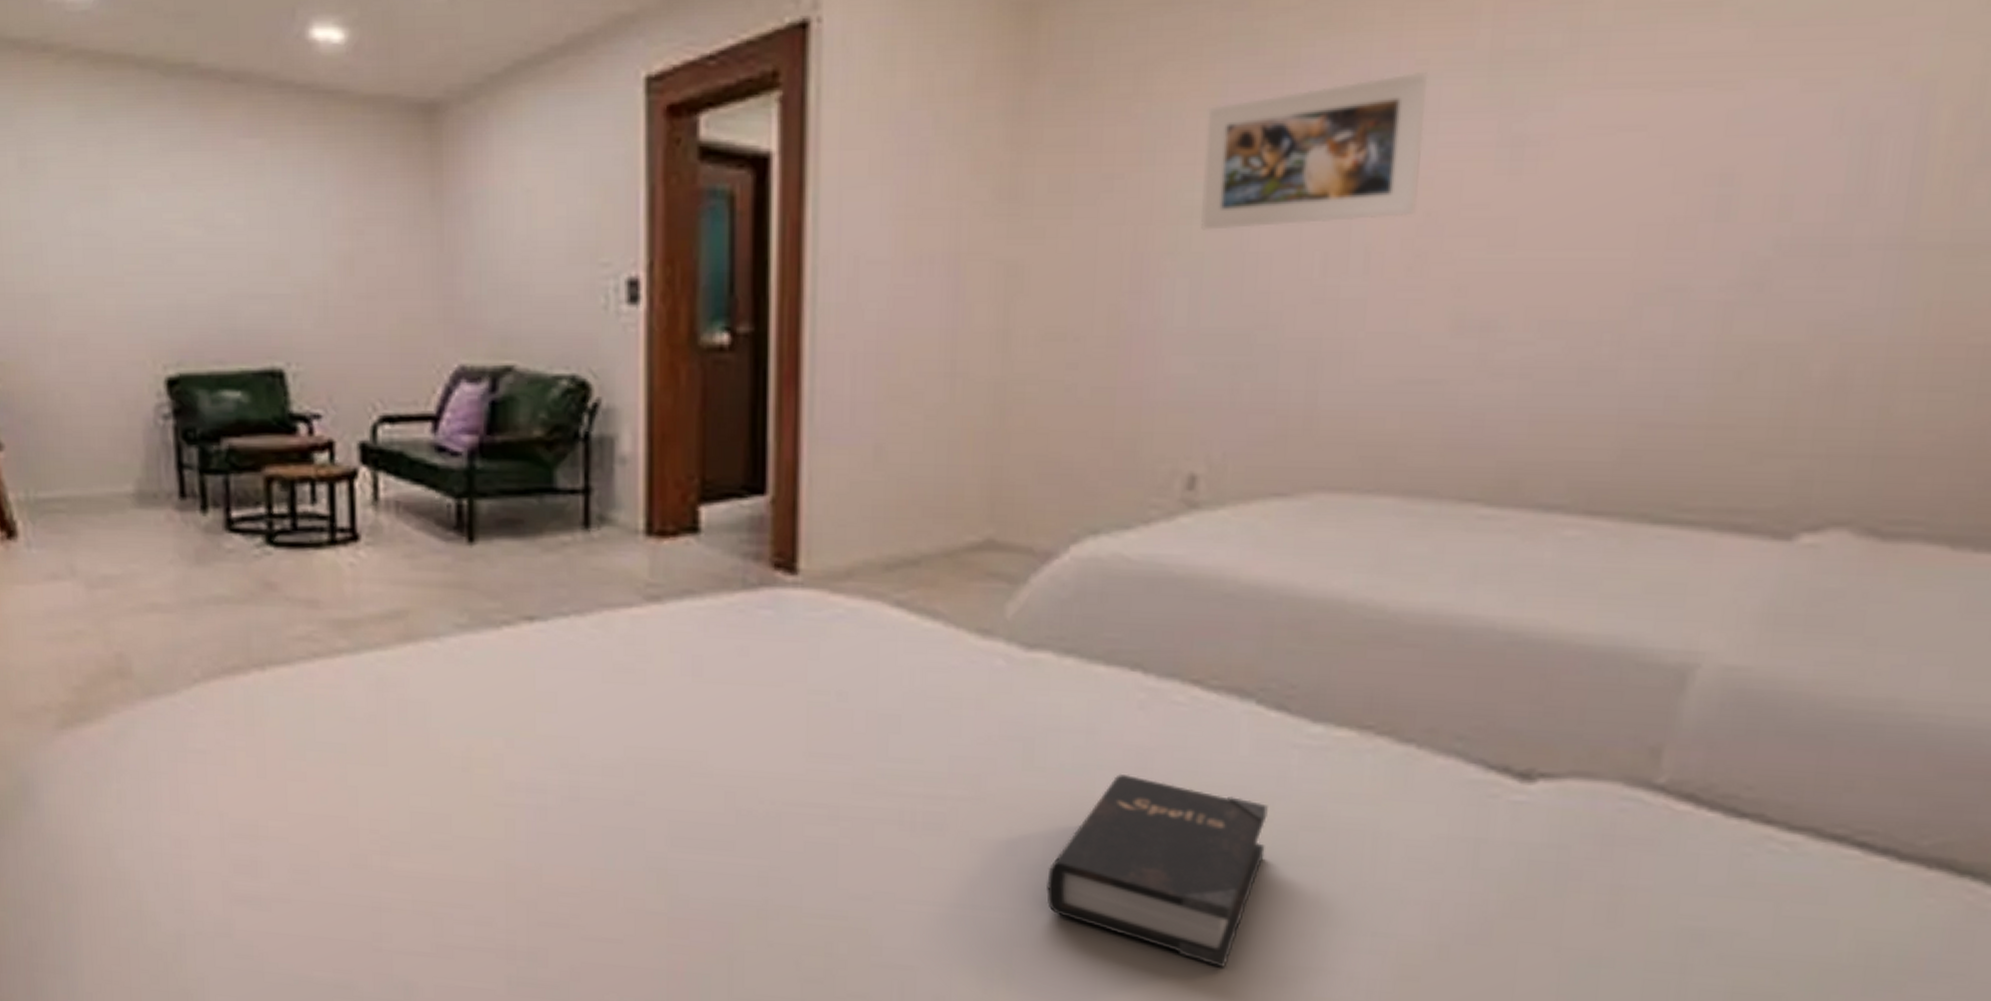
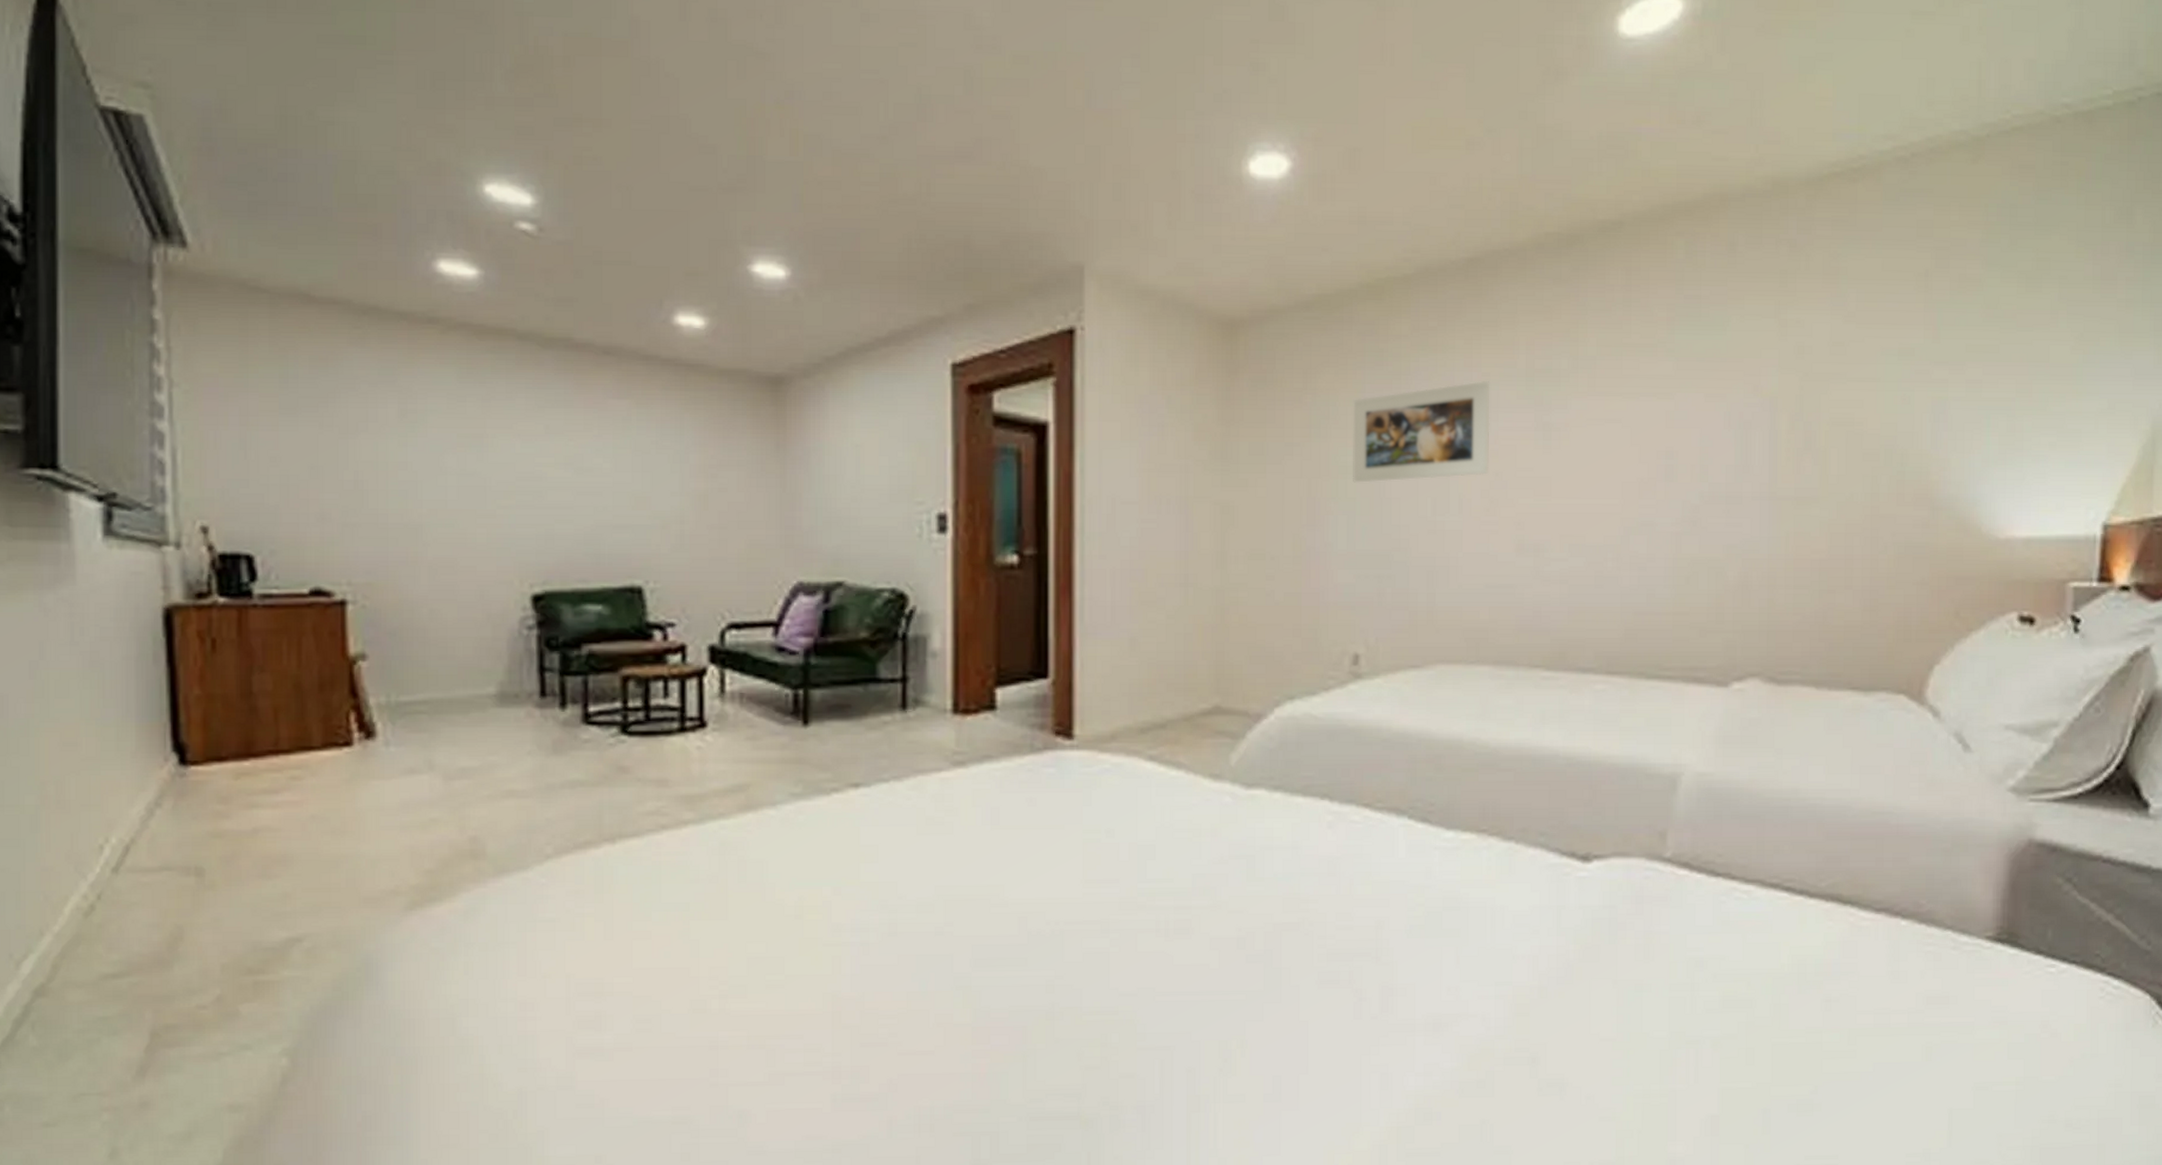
hardback book: present [1046,773,1268,968] -> none [1268,878,1420,1021]

